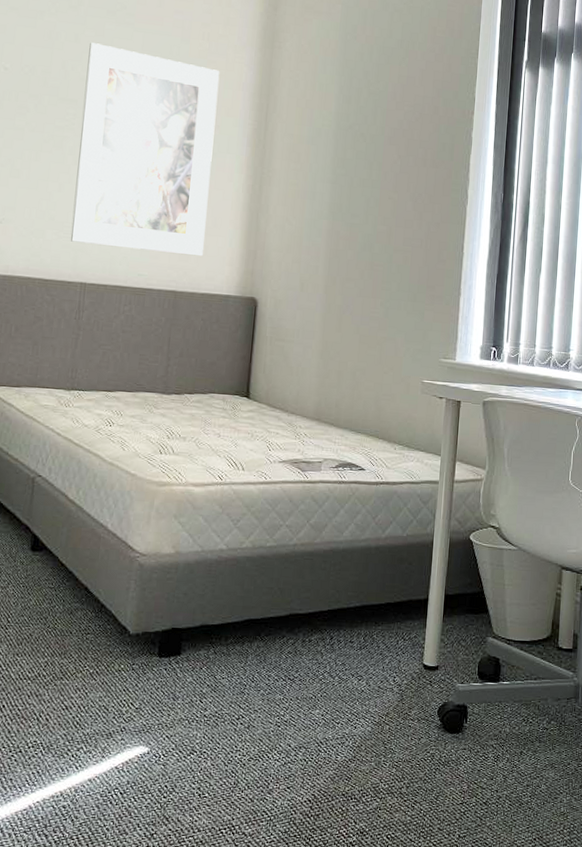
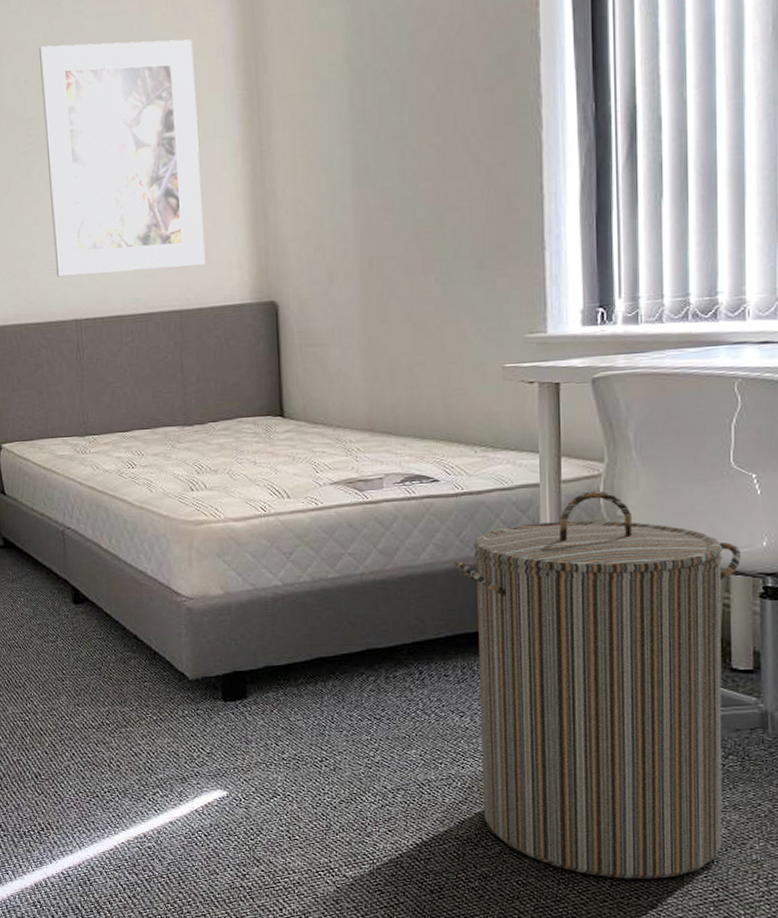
laundry hamper: none [366,492,571,832] -> present [454,490,742,880]

